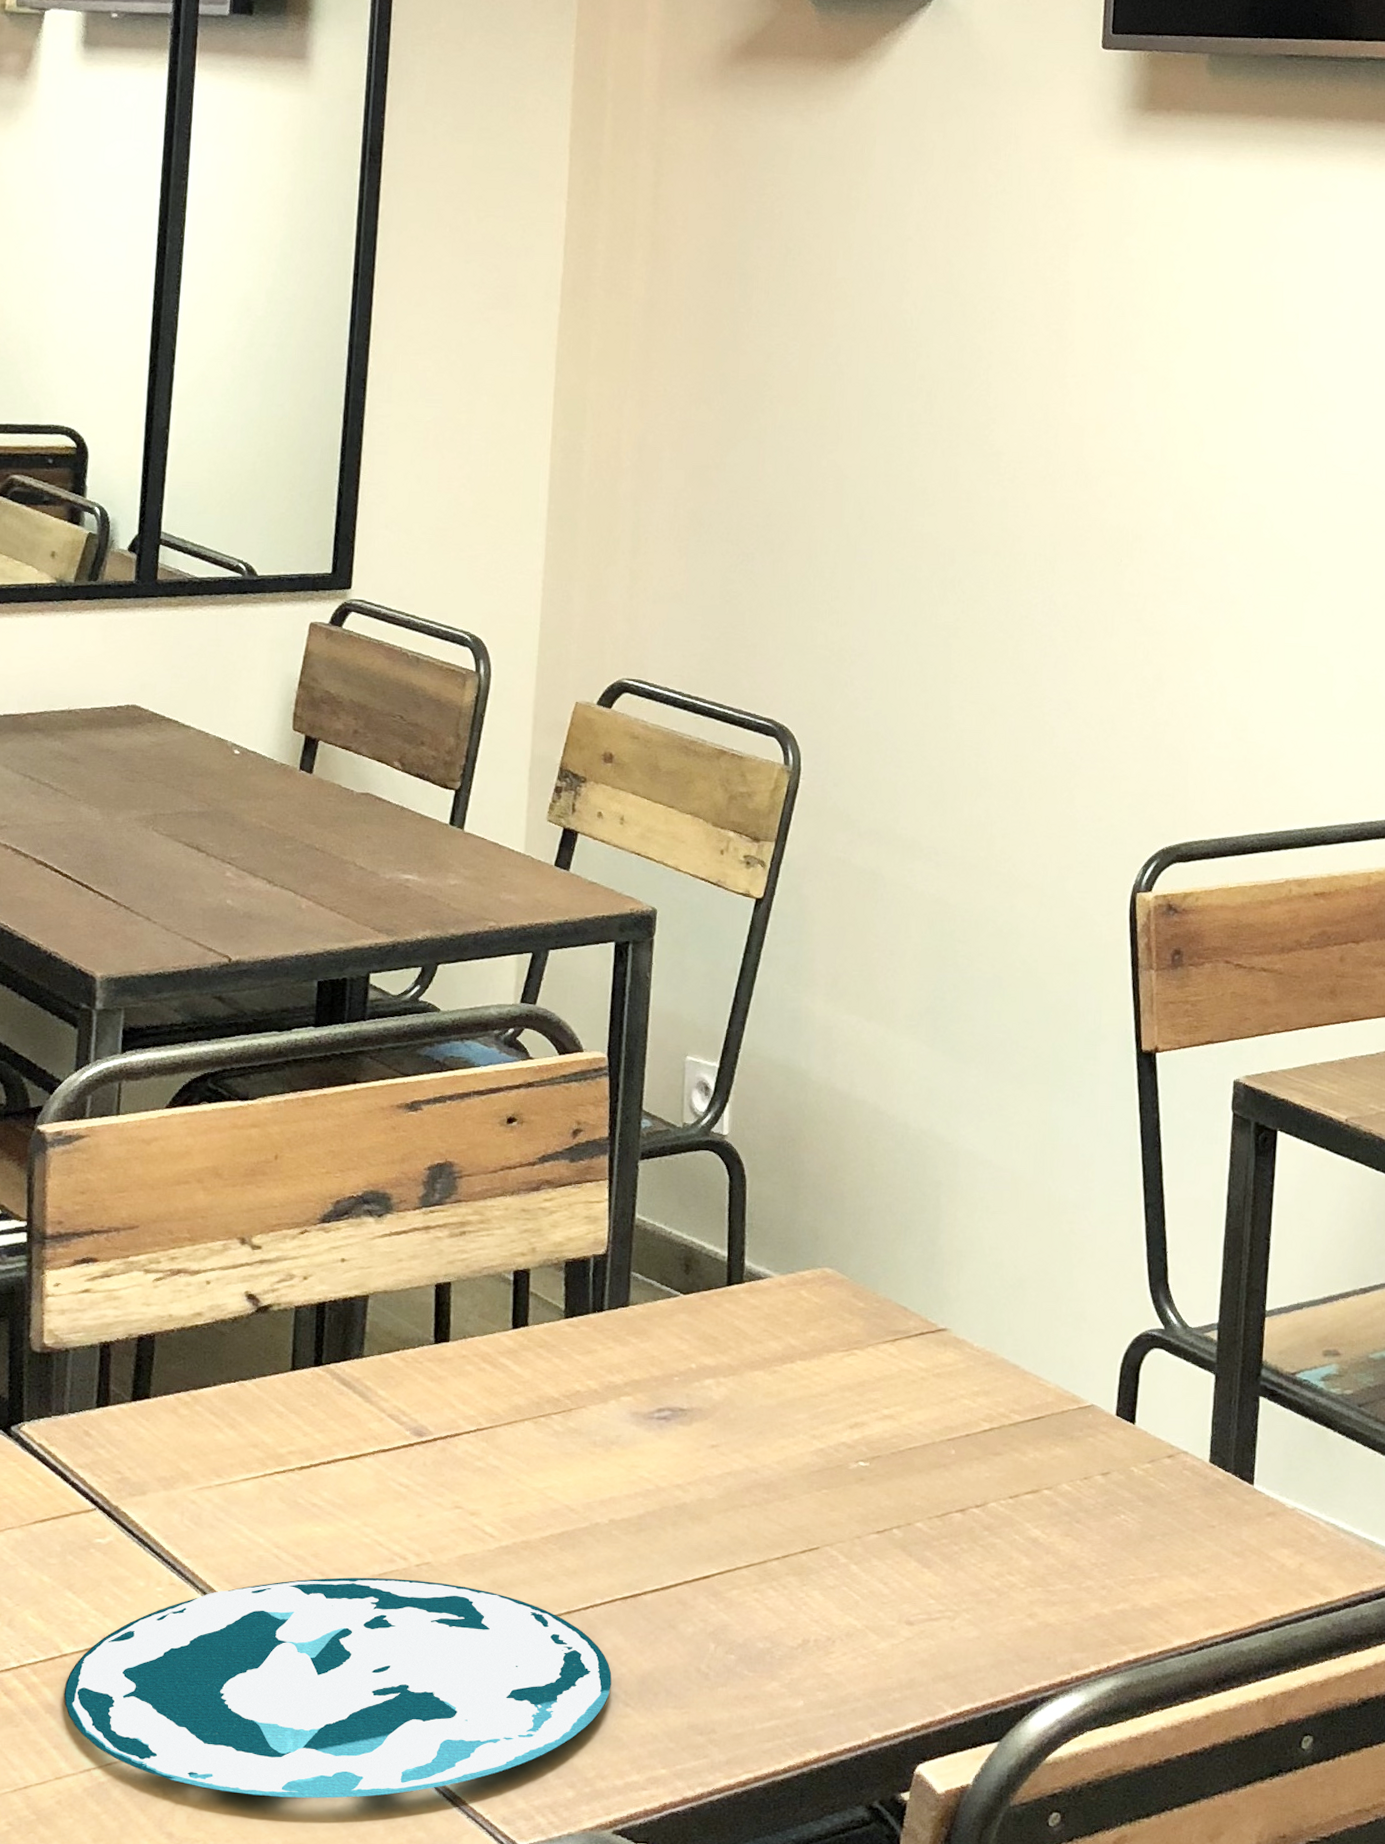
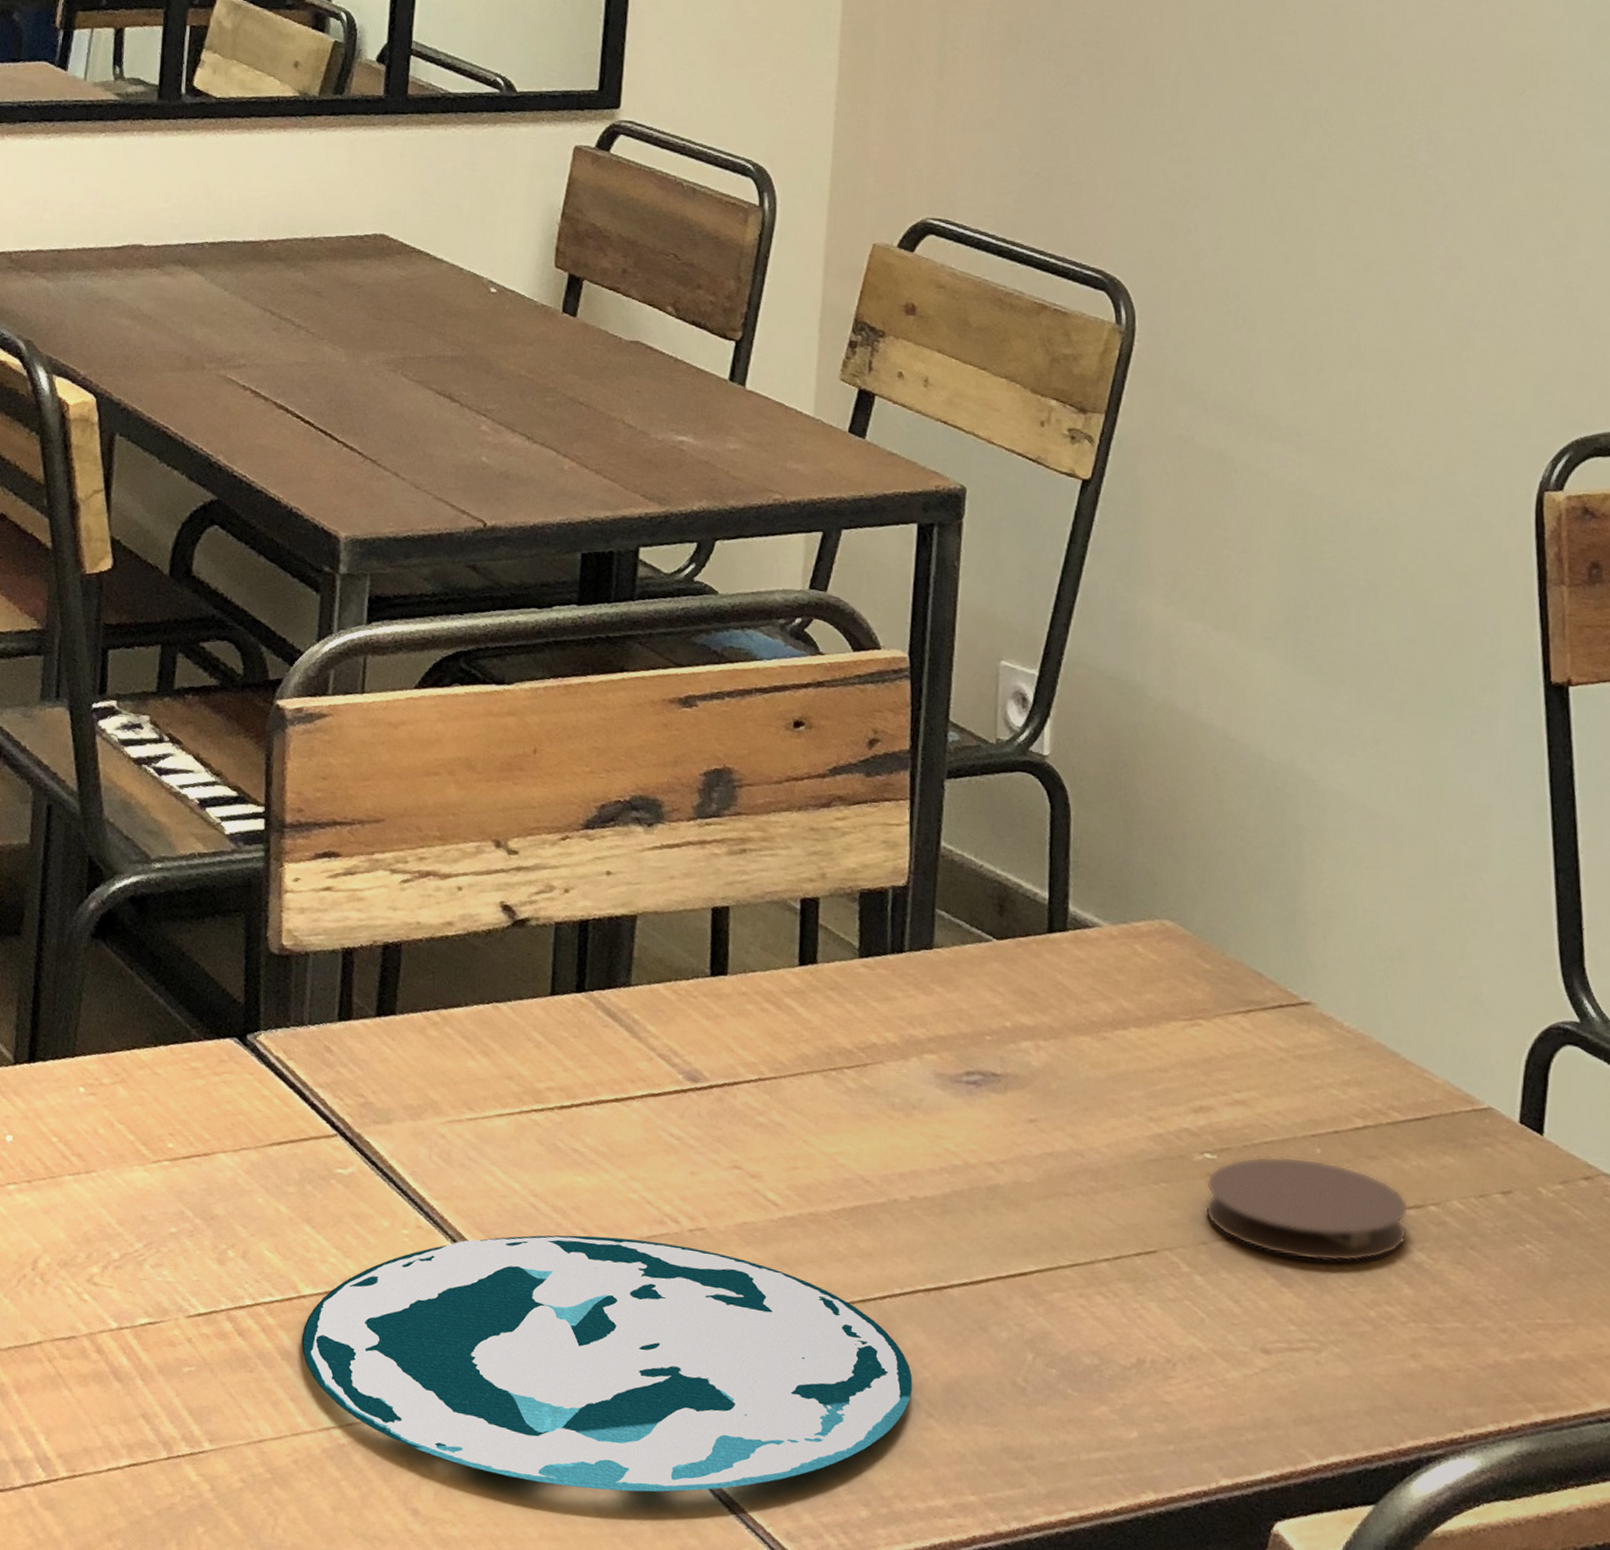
coaster: none [858,1459,1027,1544] -> present [1204,1156,1409,1262]

